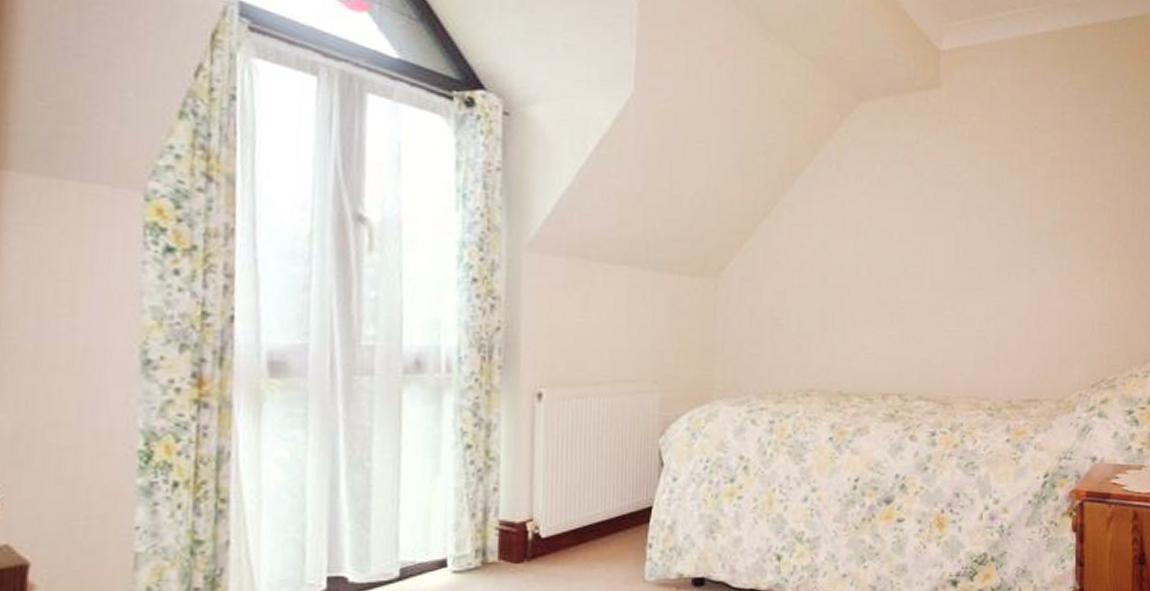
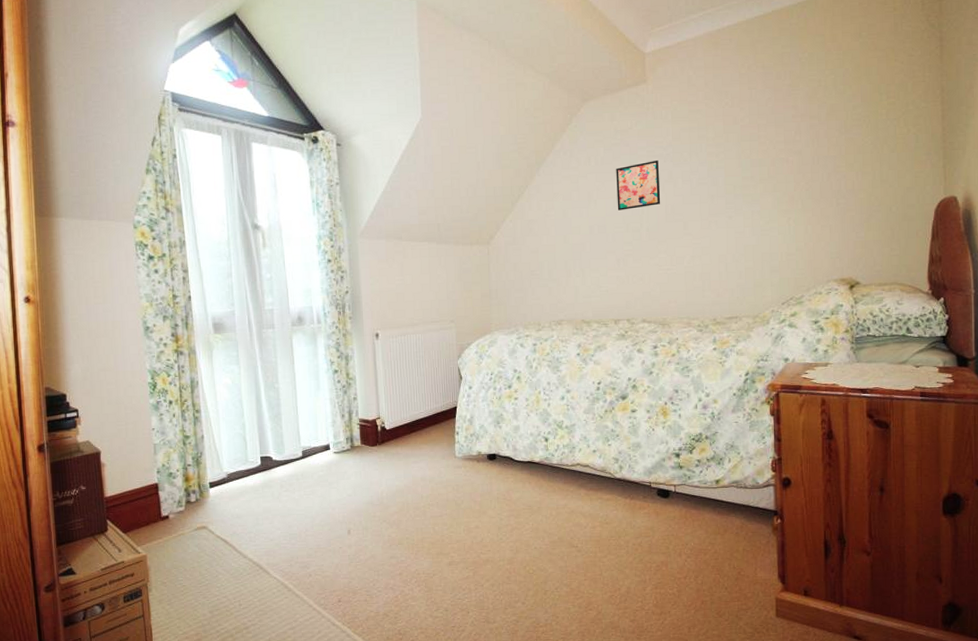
wall art: none [894,187,950,249] -> present [616,159,661,211]

